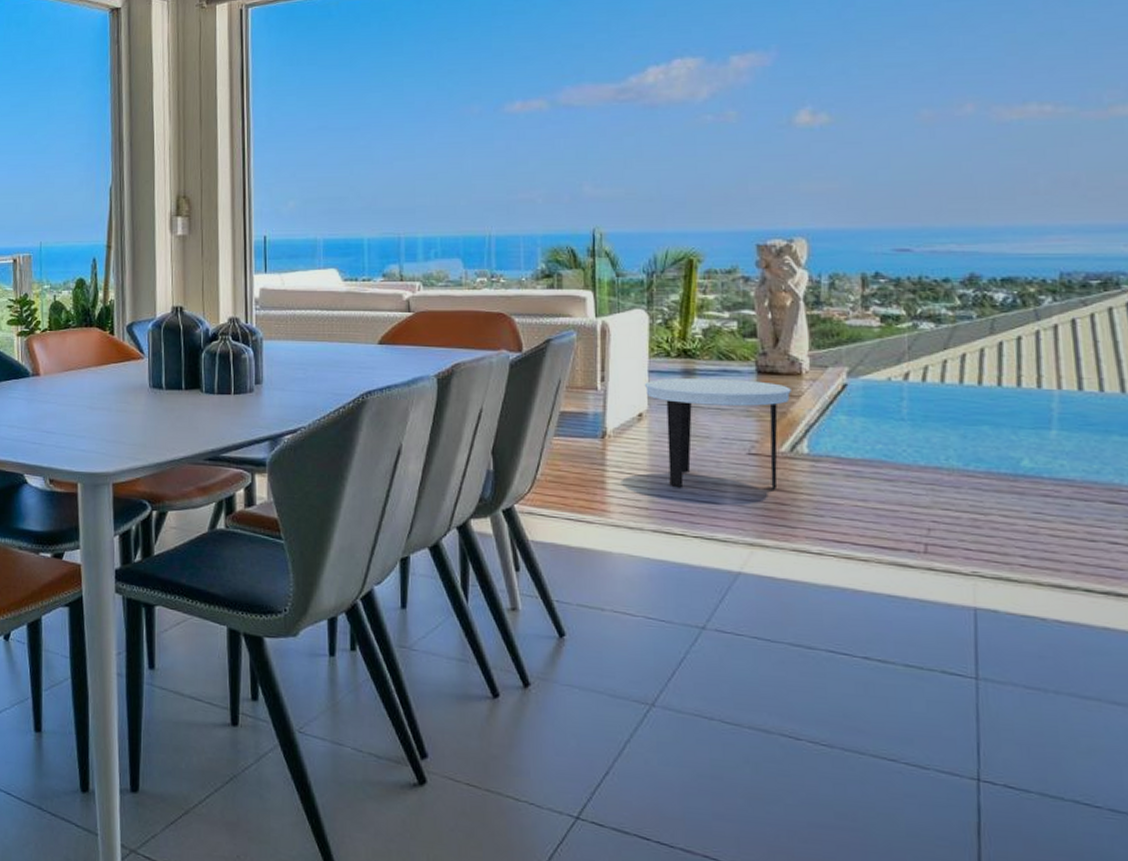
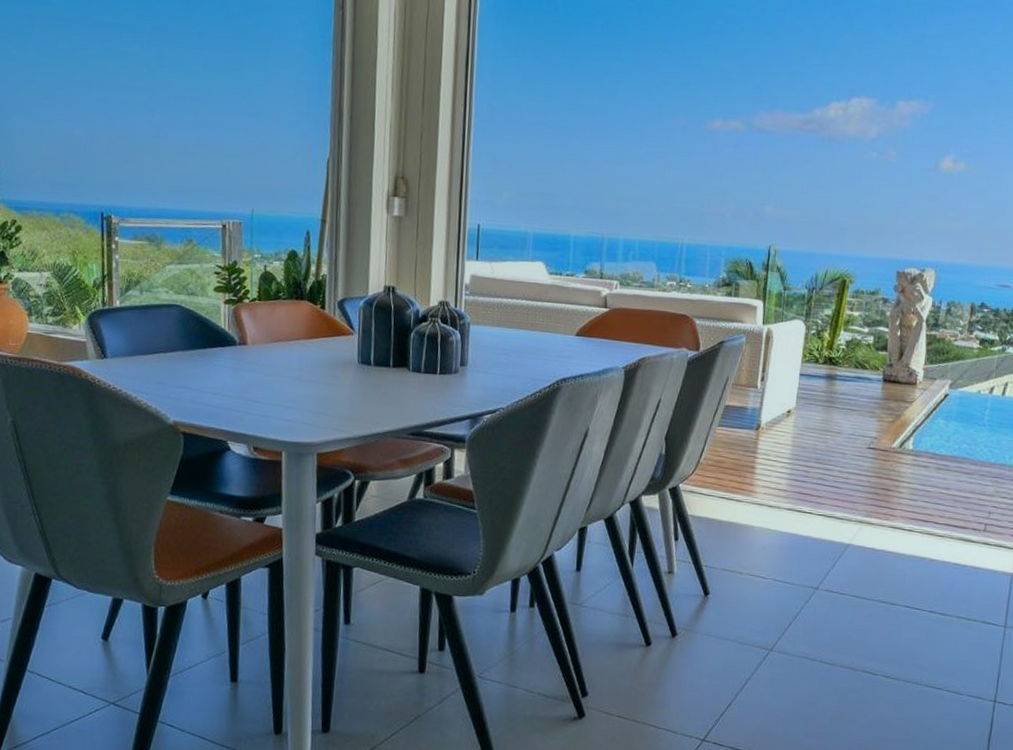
side table: present [645,378,791,489] -> none [796,381,907,477]

